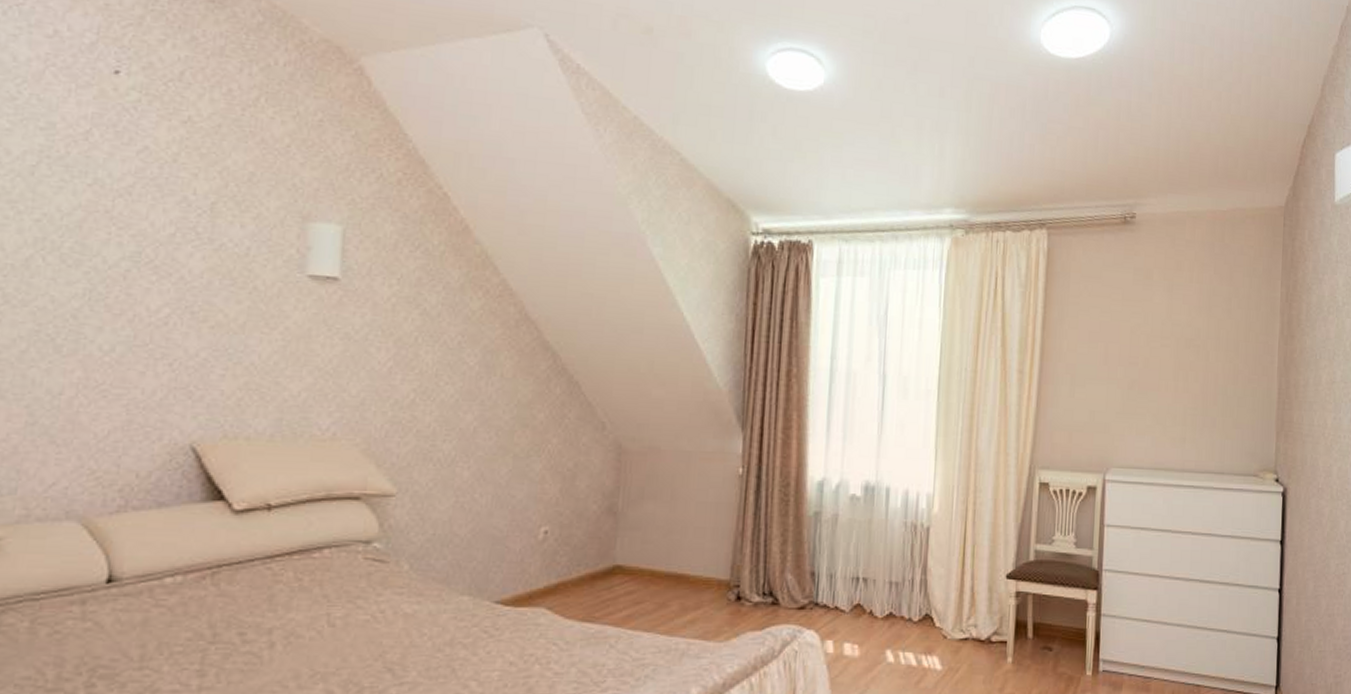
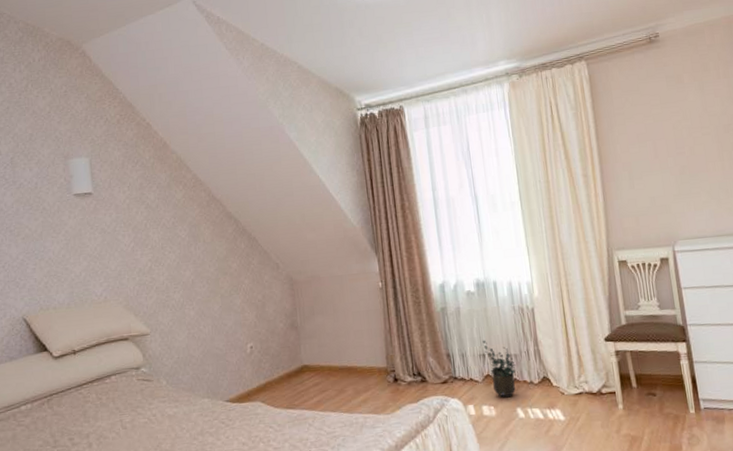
potted plant: none [859,559,895,636] -> present [482,340,516,398]

